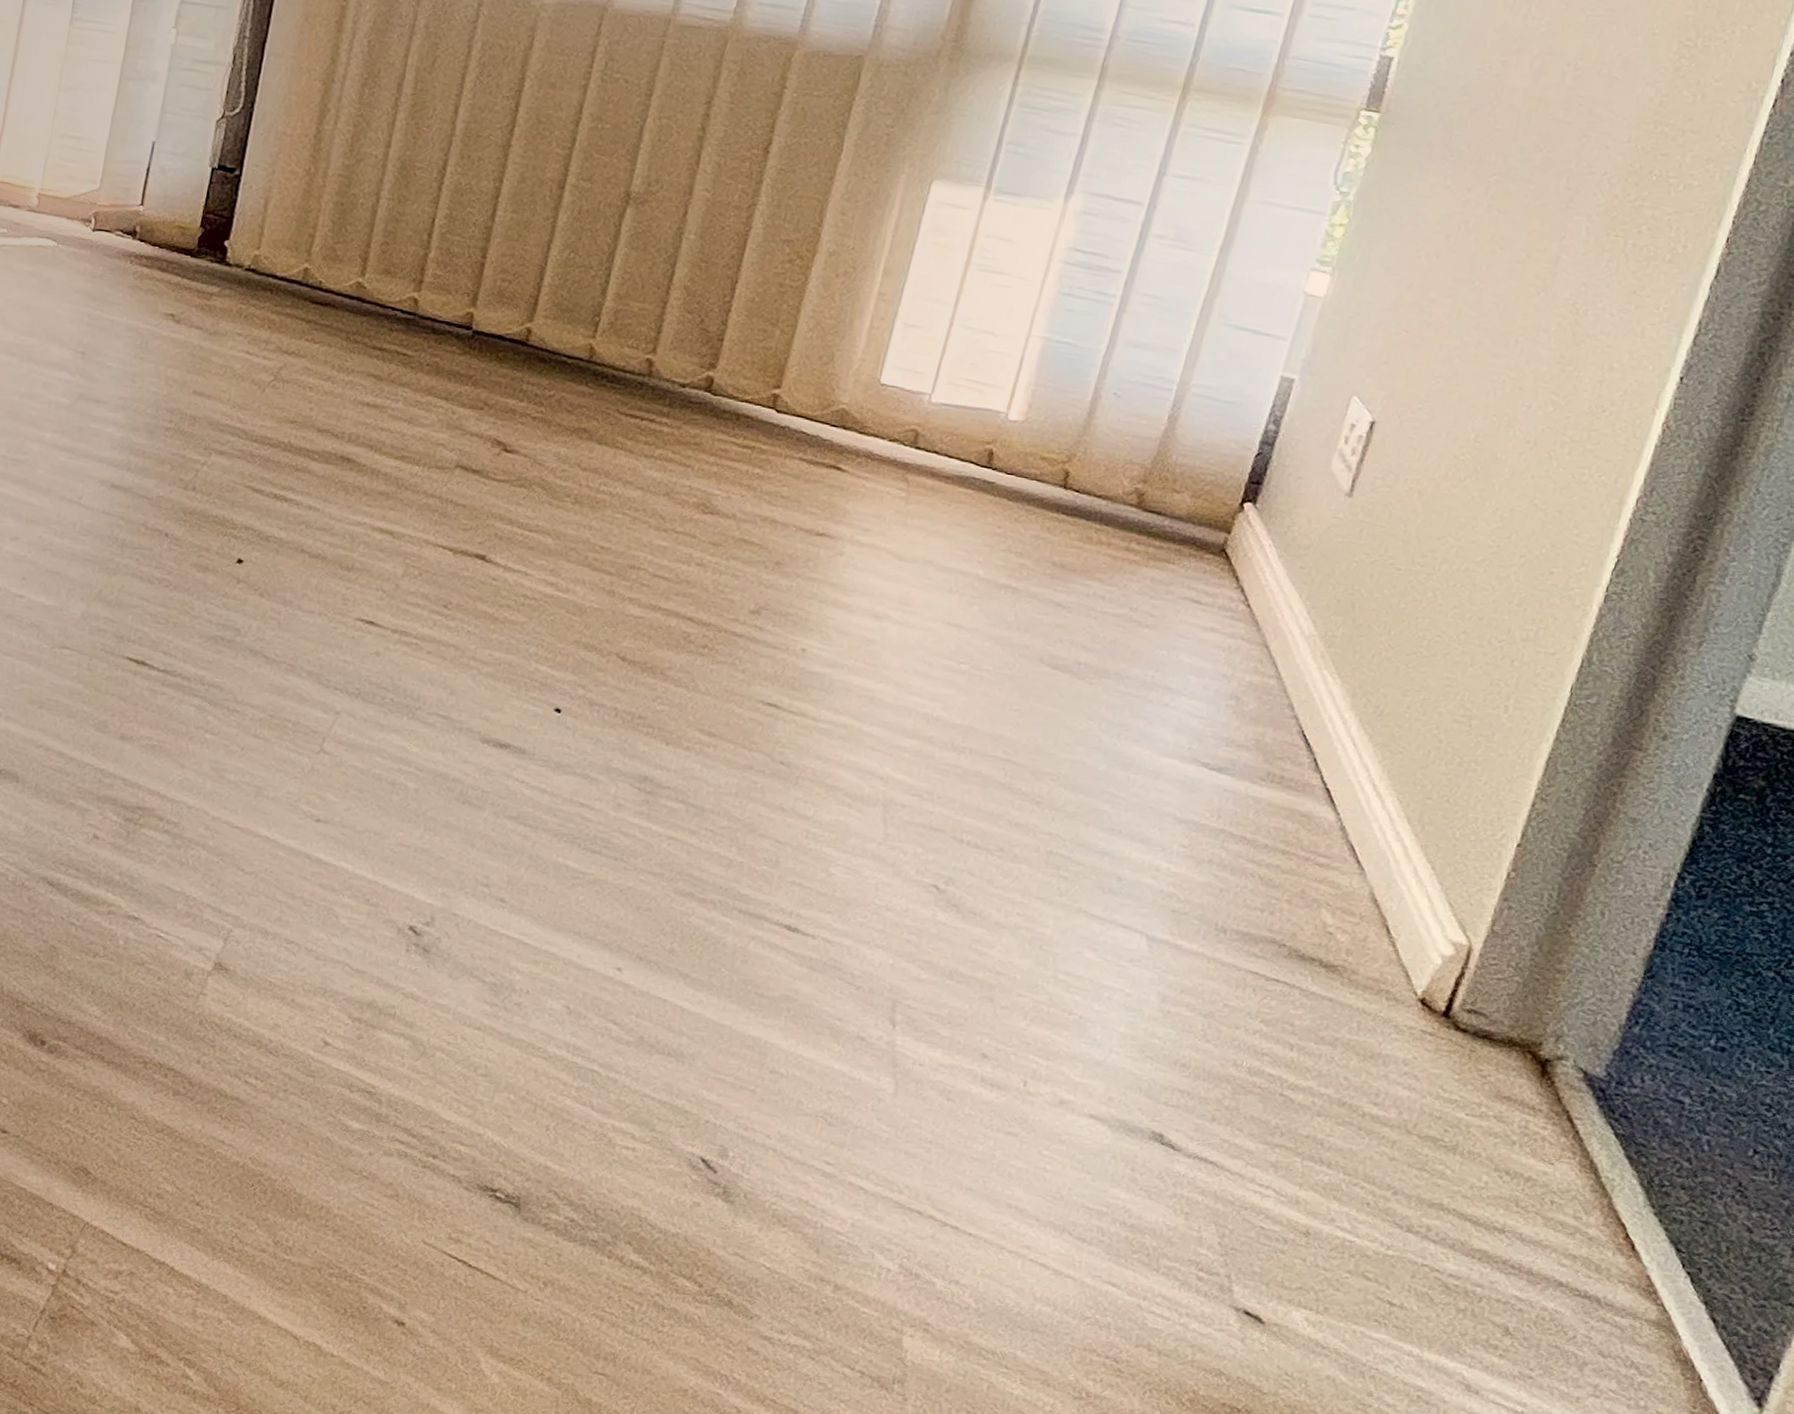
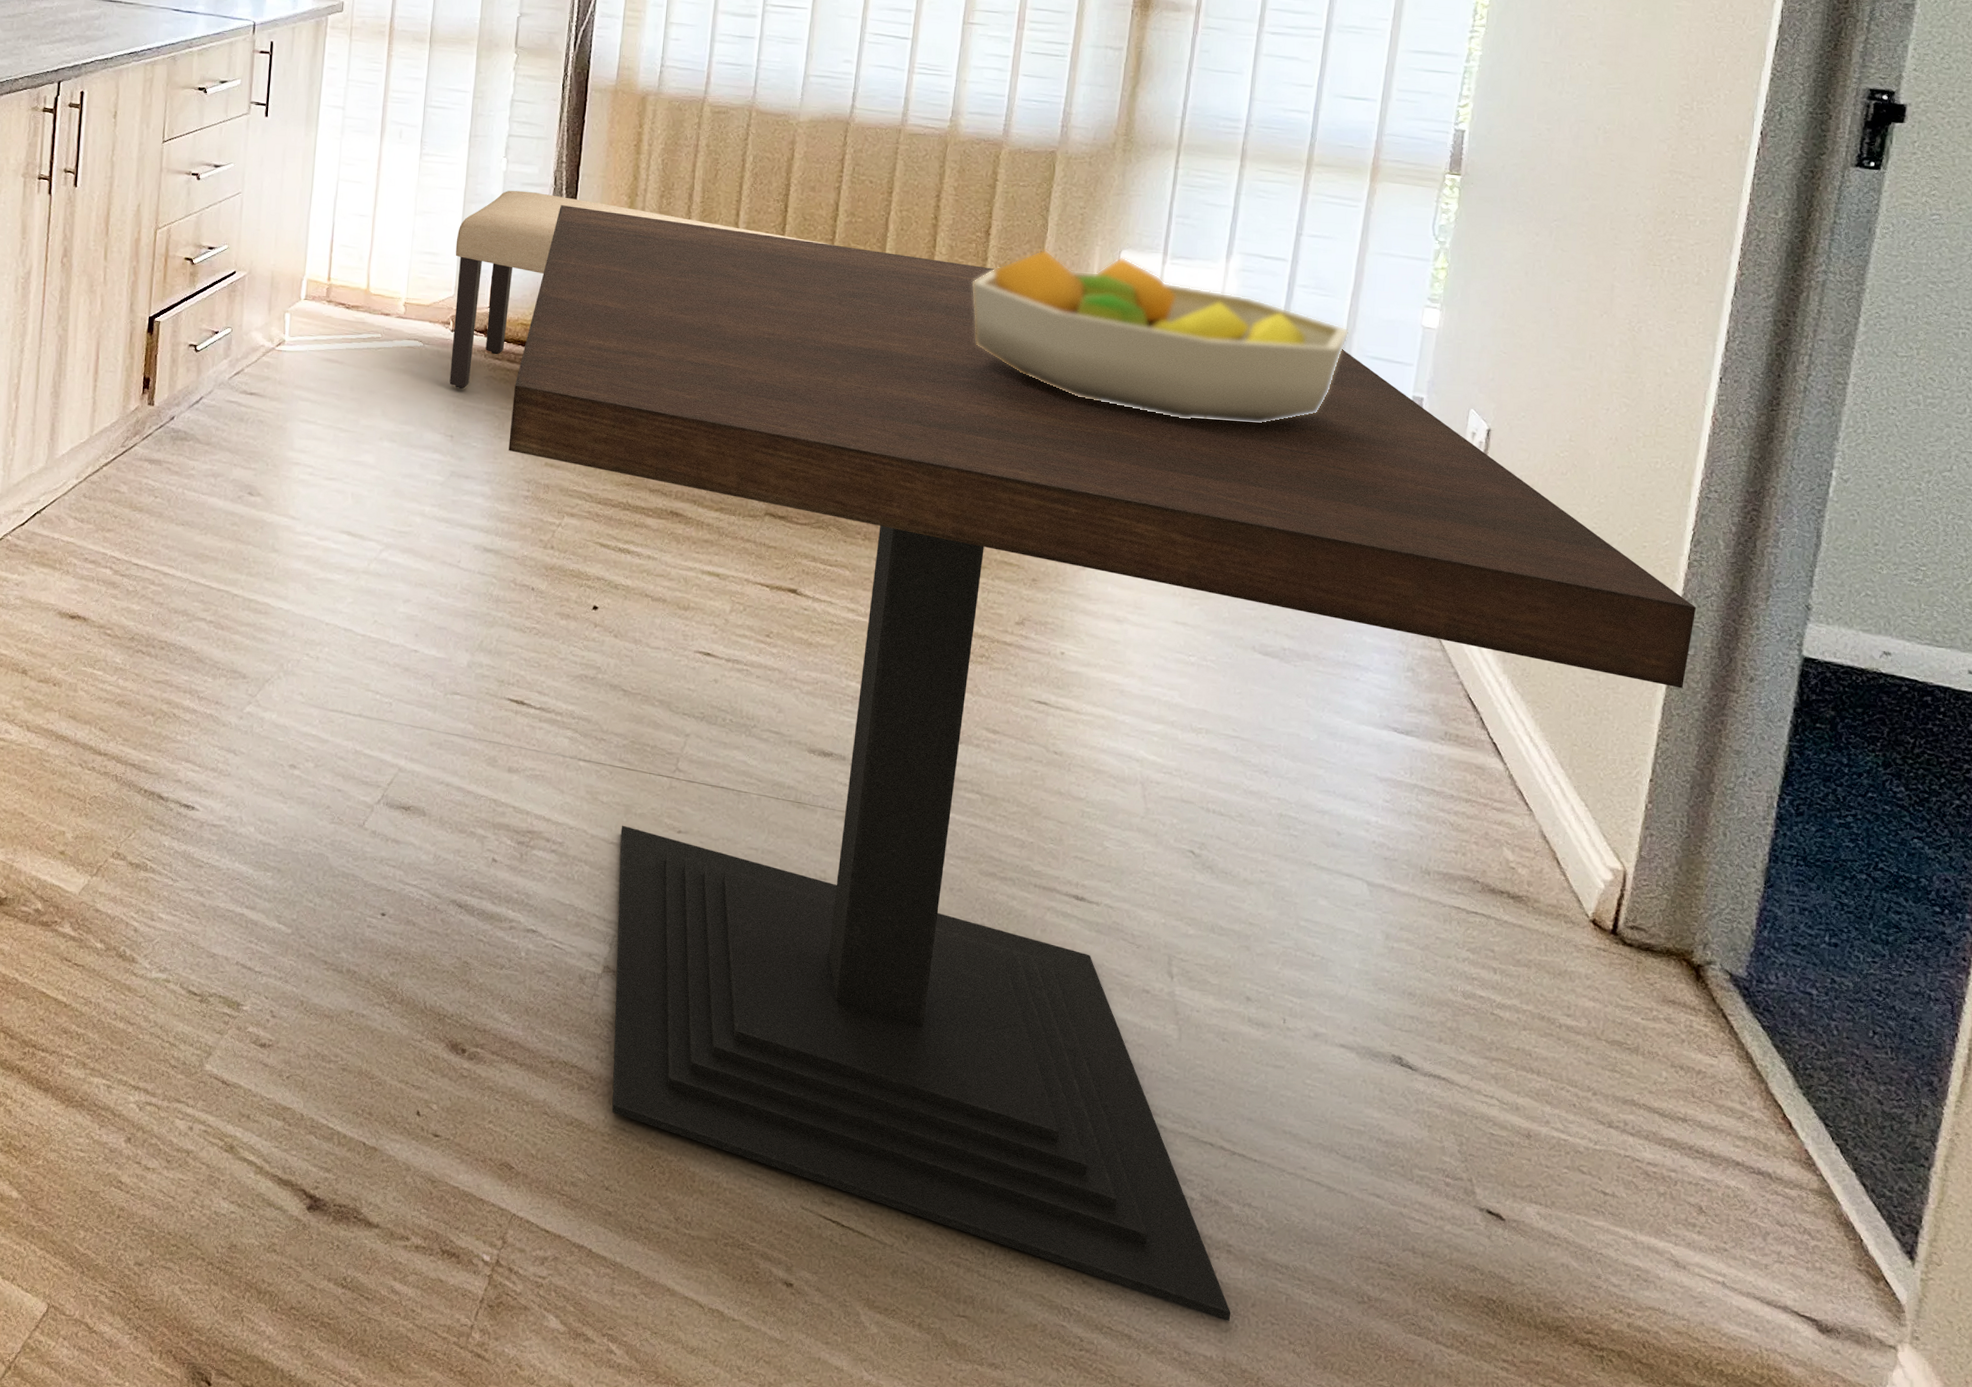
bench: none [85,67,570,299] -> present [449,190,832,389]
dining table: none [150,88,1607,1405] -> present [508,205,1696,1321]
fruit bowl: none [736,173,1211,397] -> present [972,249,1349,423]

